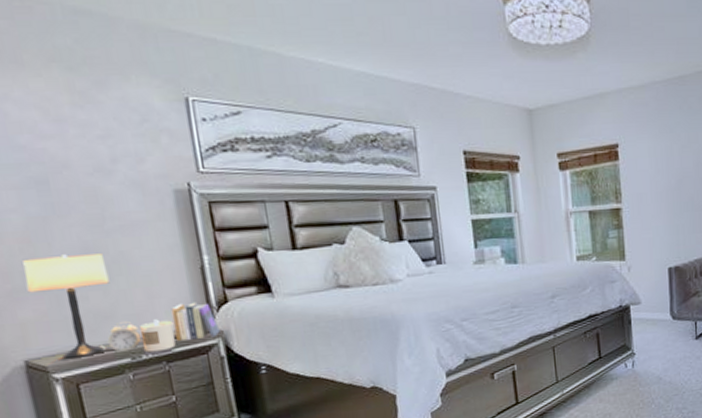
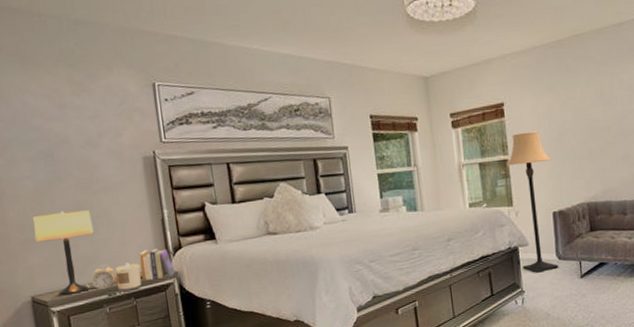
lamp: none [619,178,673,334] -> present [506,131,559,273]

